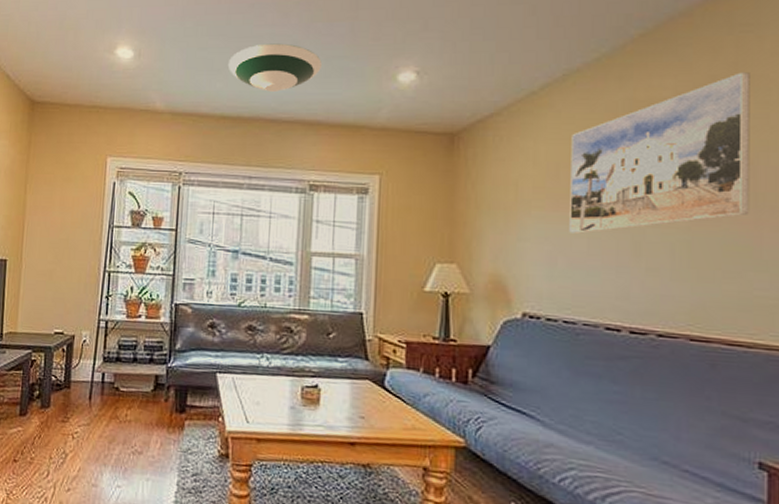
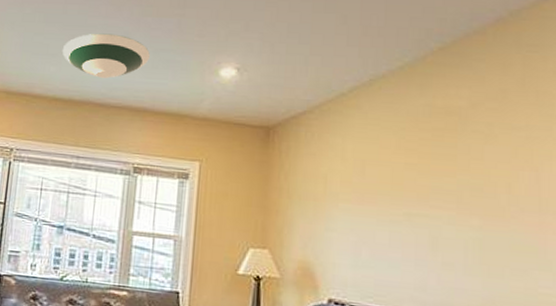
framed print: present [569,72,750,234] -> none [373,88,536,227]

